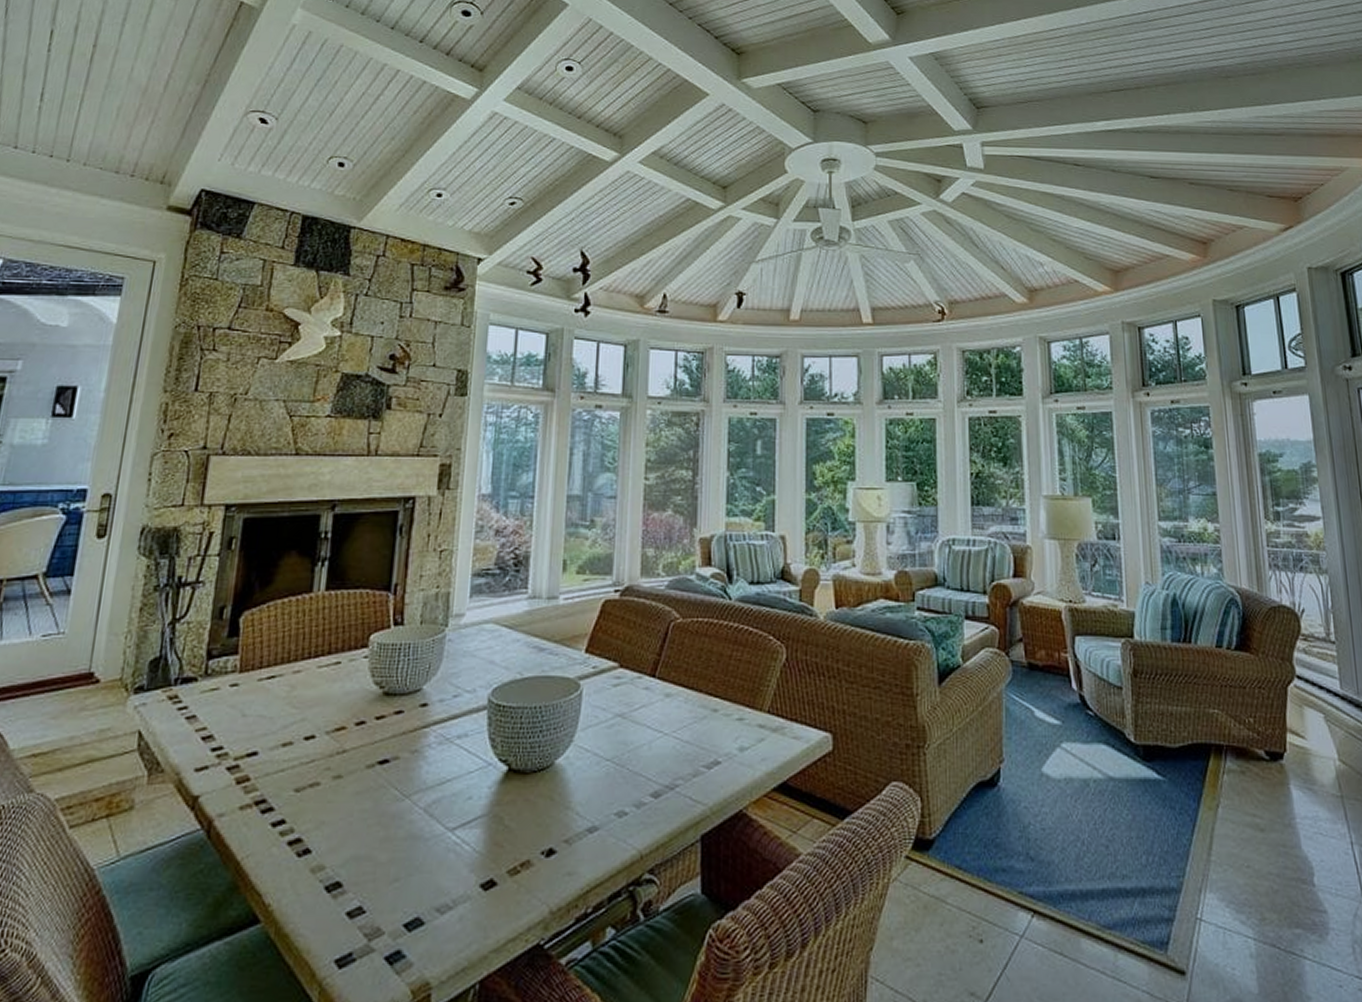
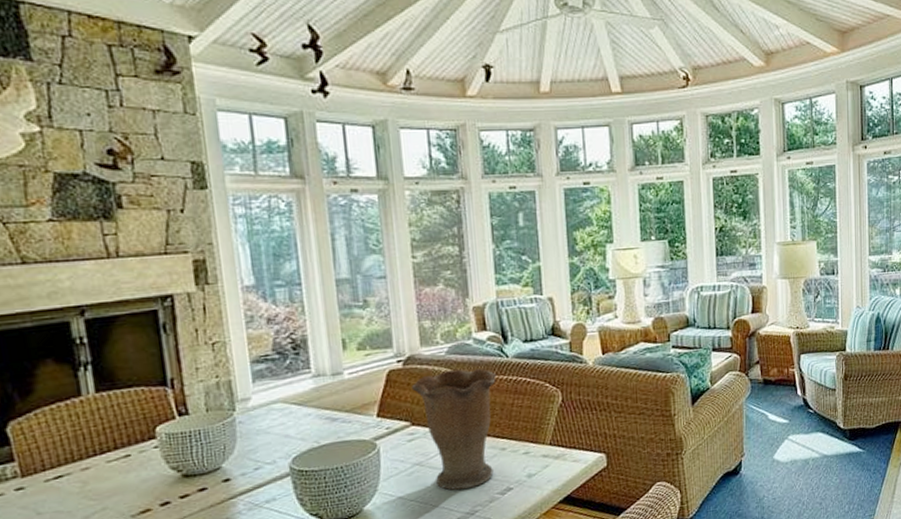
vase: none [626,607,717,754] -> present [412,368,497,491]

